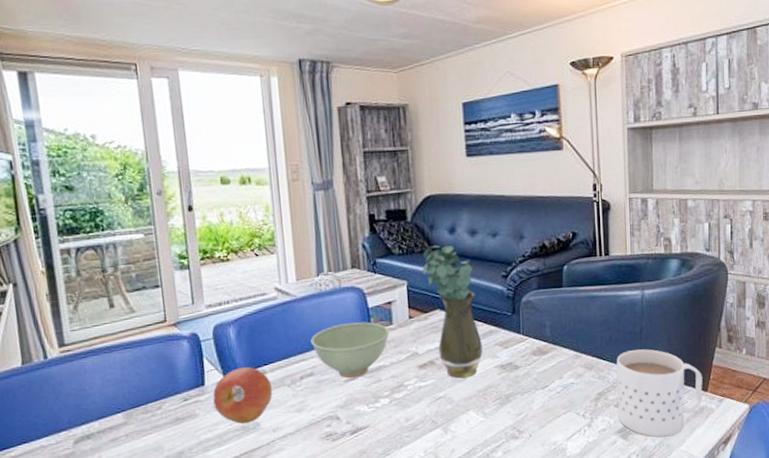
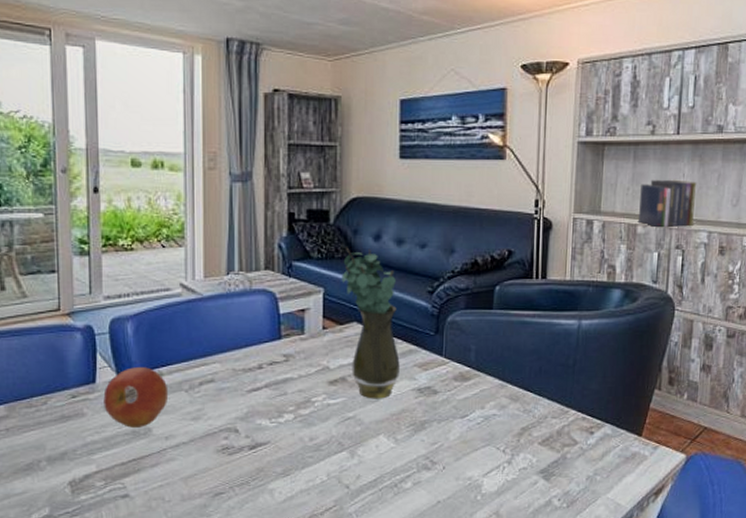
bowl: present [310,322,390,378] -> none [214,329,300,389]
mug: present [617,349,703,438] -> none [541,384,637,482]
books: none [688,155,739,201] -> present [639,179,697,228]

